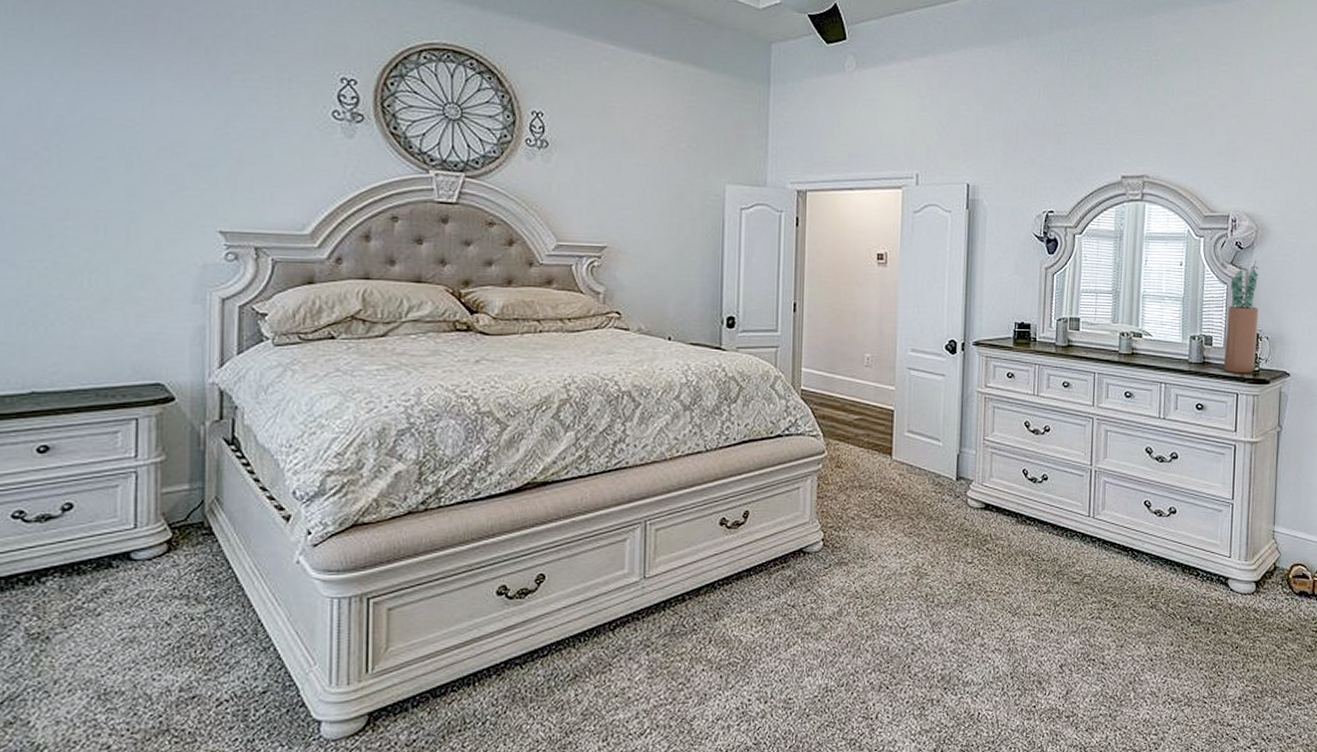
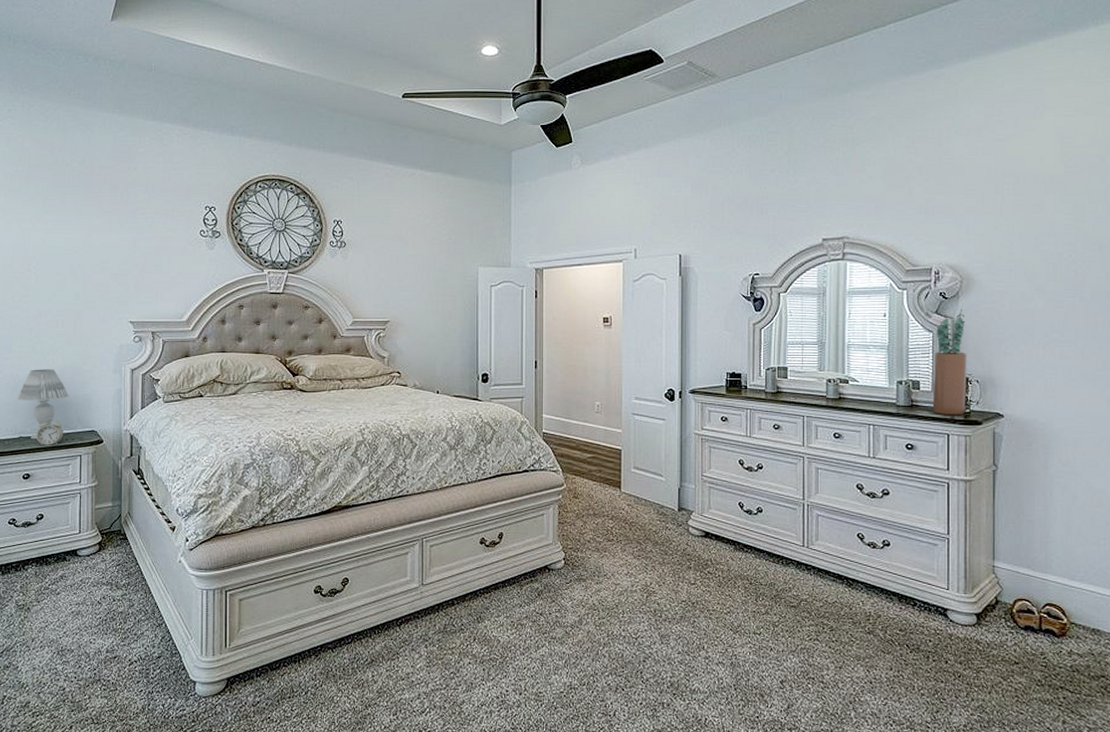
table lamp: none [26,294,118,396] -> present [17,369,70,439]
alarm clock: none [59,365,108,406] -> present [35,418,64,446]

